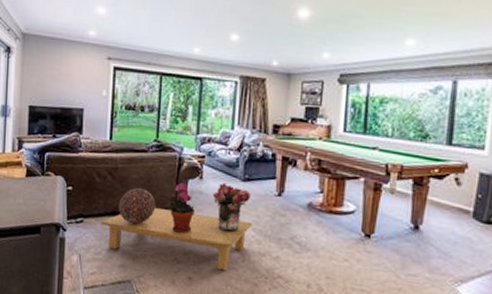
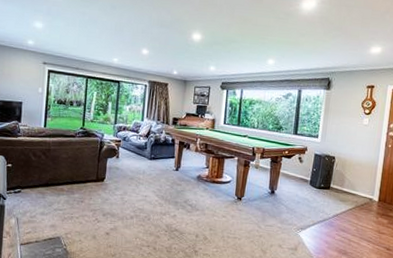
coffee table: present [101,207,253,271] -> none [36,179,157,227]
decorative sphere: present [118,188,156,225] -> none [50,165,81,194]
potted plant: present [168,182,195,234] -> none [91,160,112,200]
bouquet: present [212,182,251,233] -> none [126,160,155,199]

